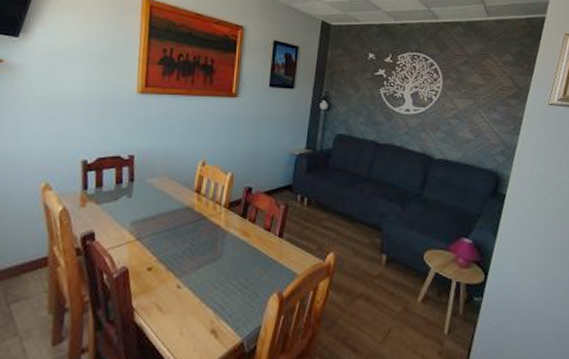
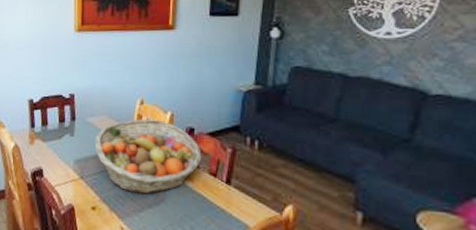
fruit basket: none [153,179,258,252] -> present [94,118,202,194]

